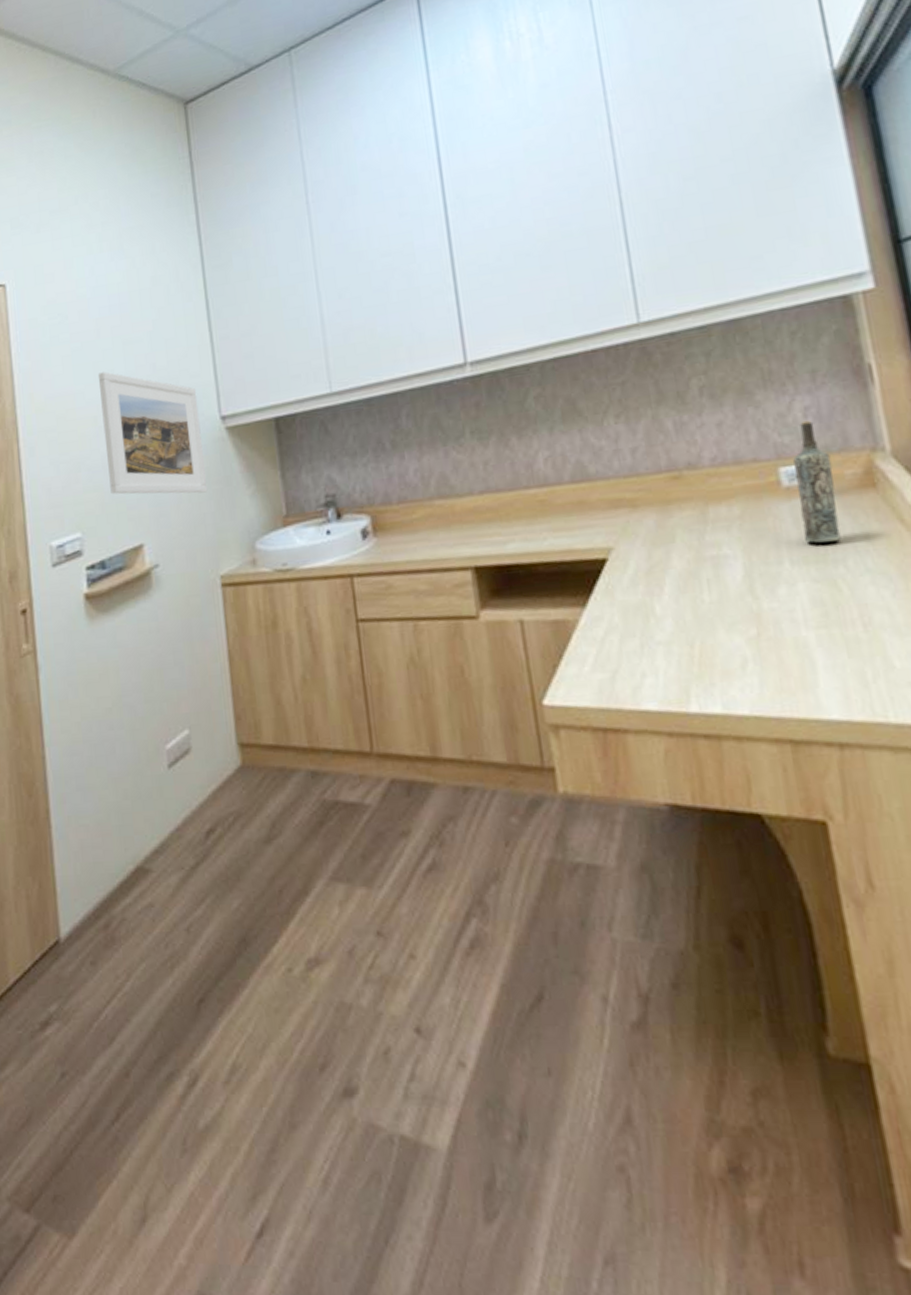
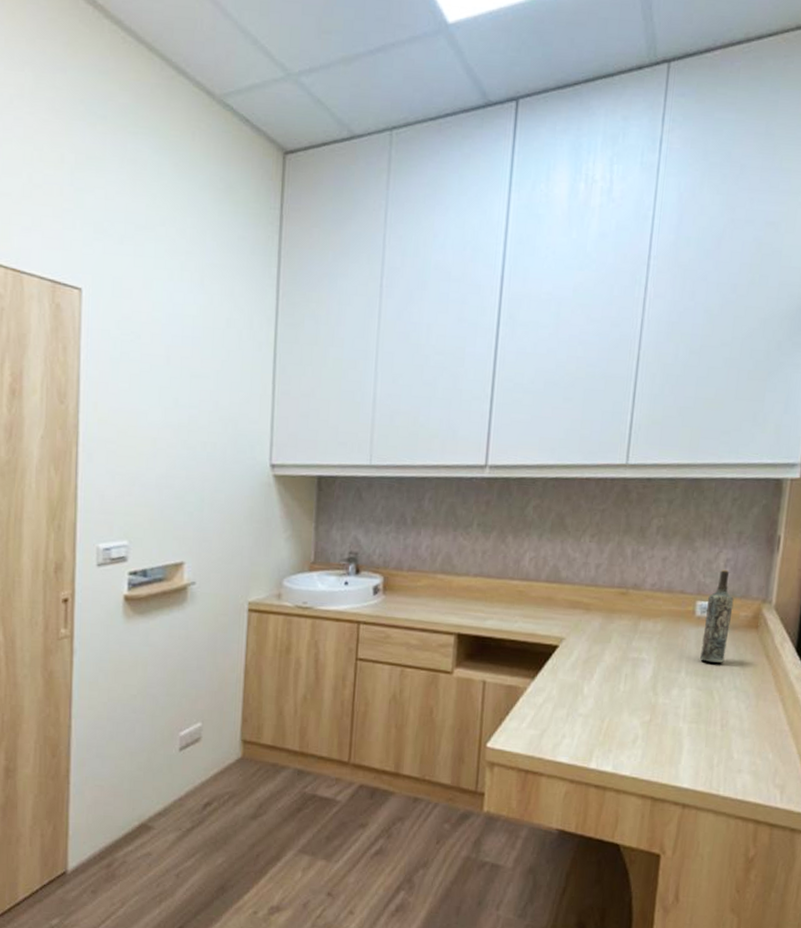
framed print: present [97,372,208,495] -> none [160,398,253,528]

